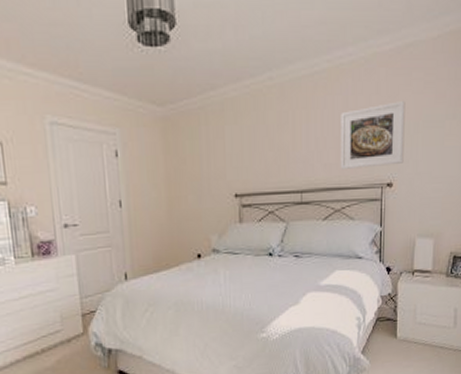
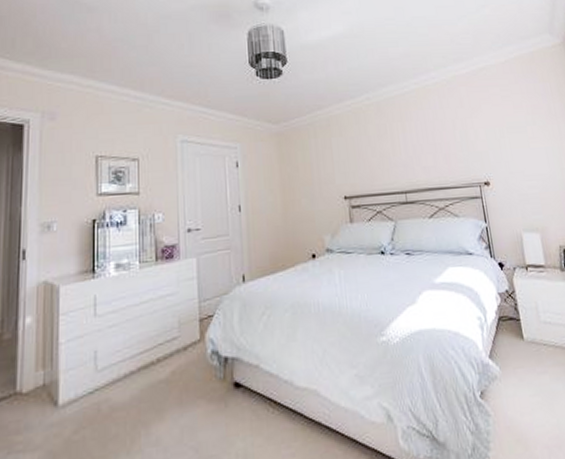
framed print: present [340,101,405,171] -> none [432,112,496,172]

